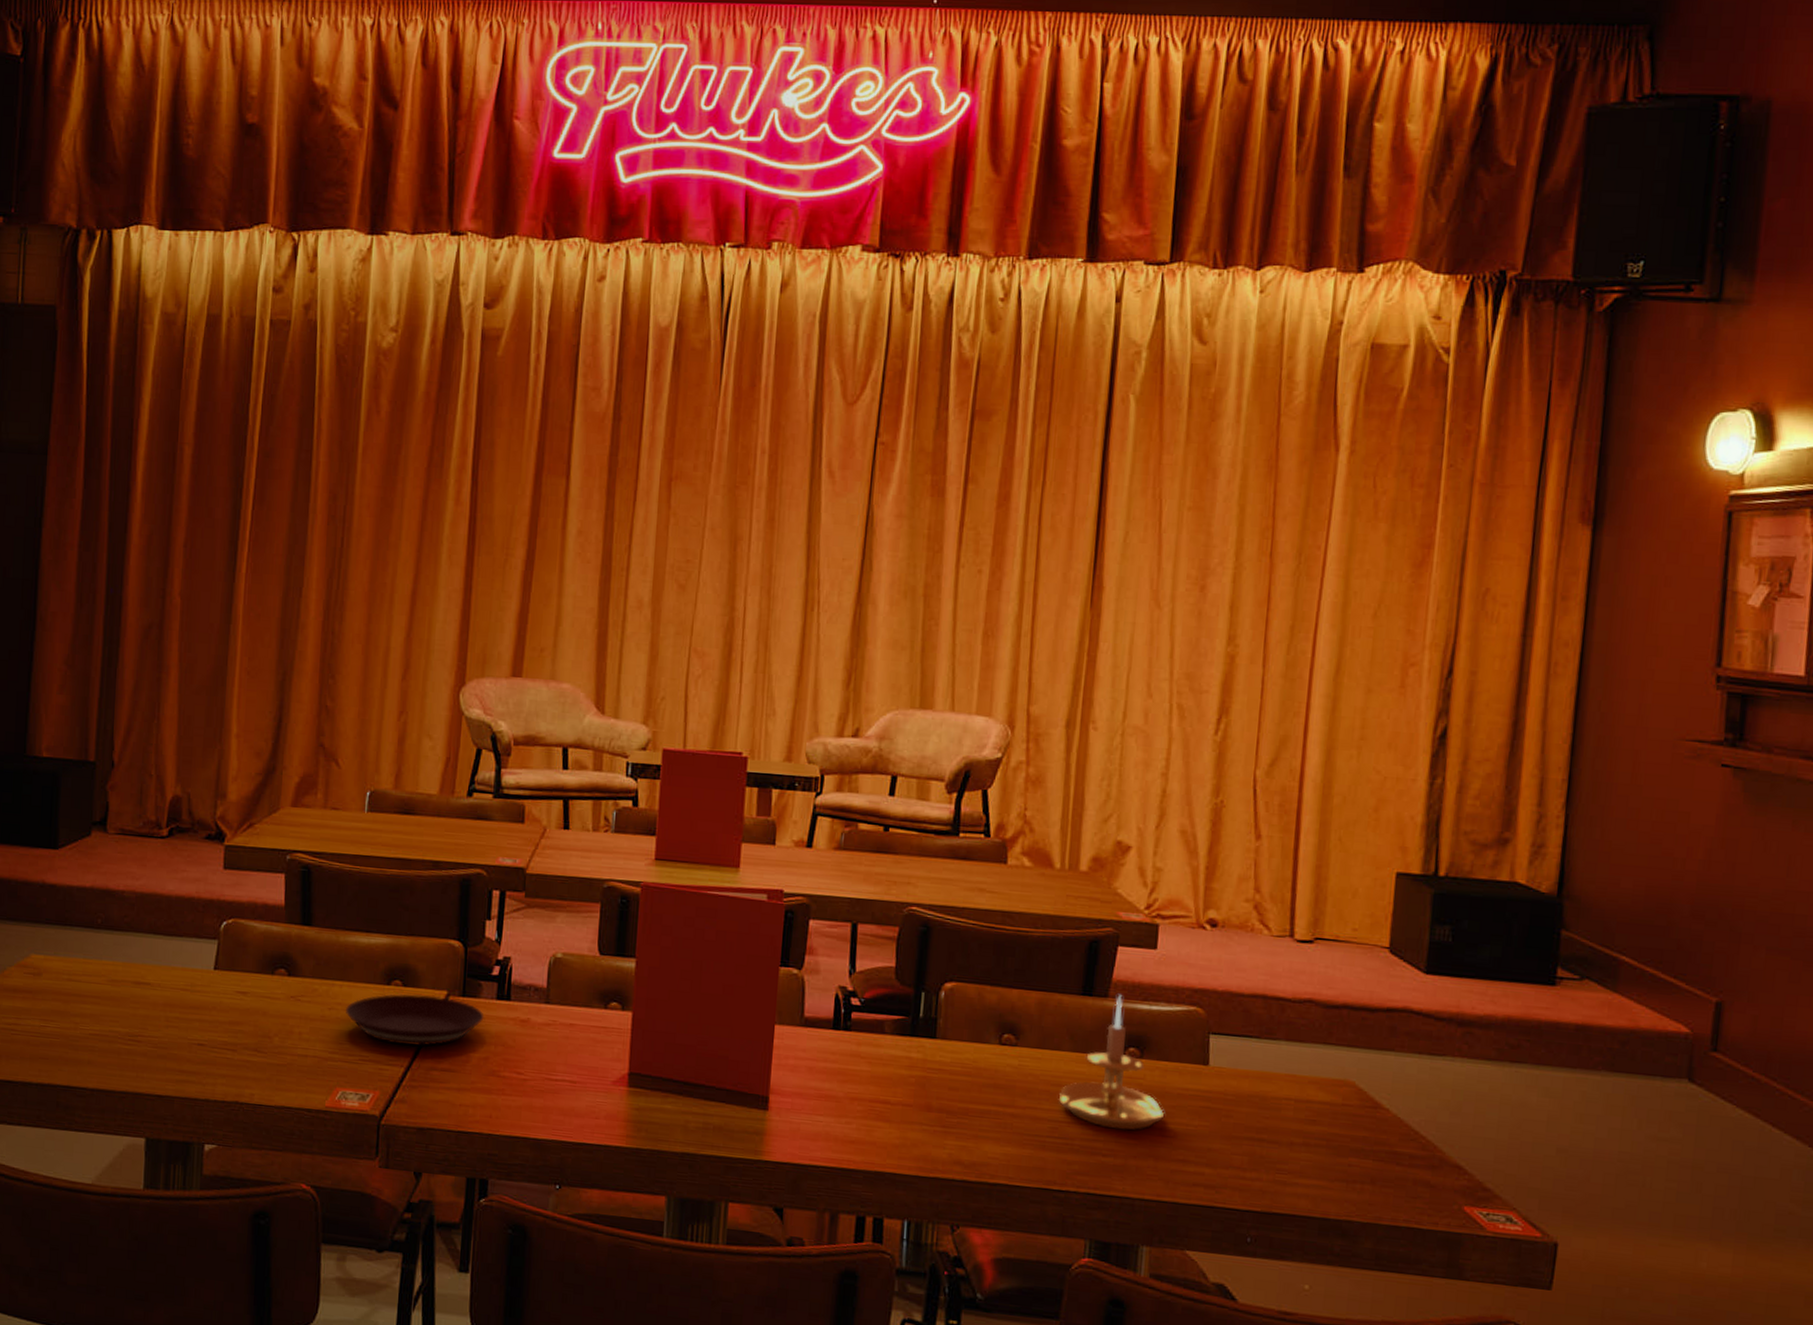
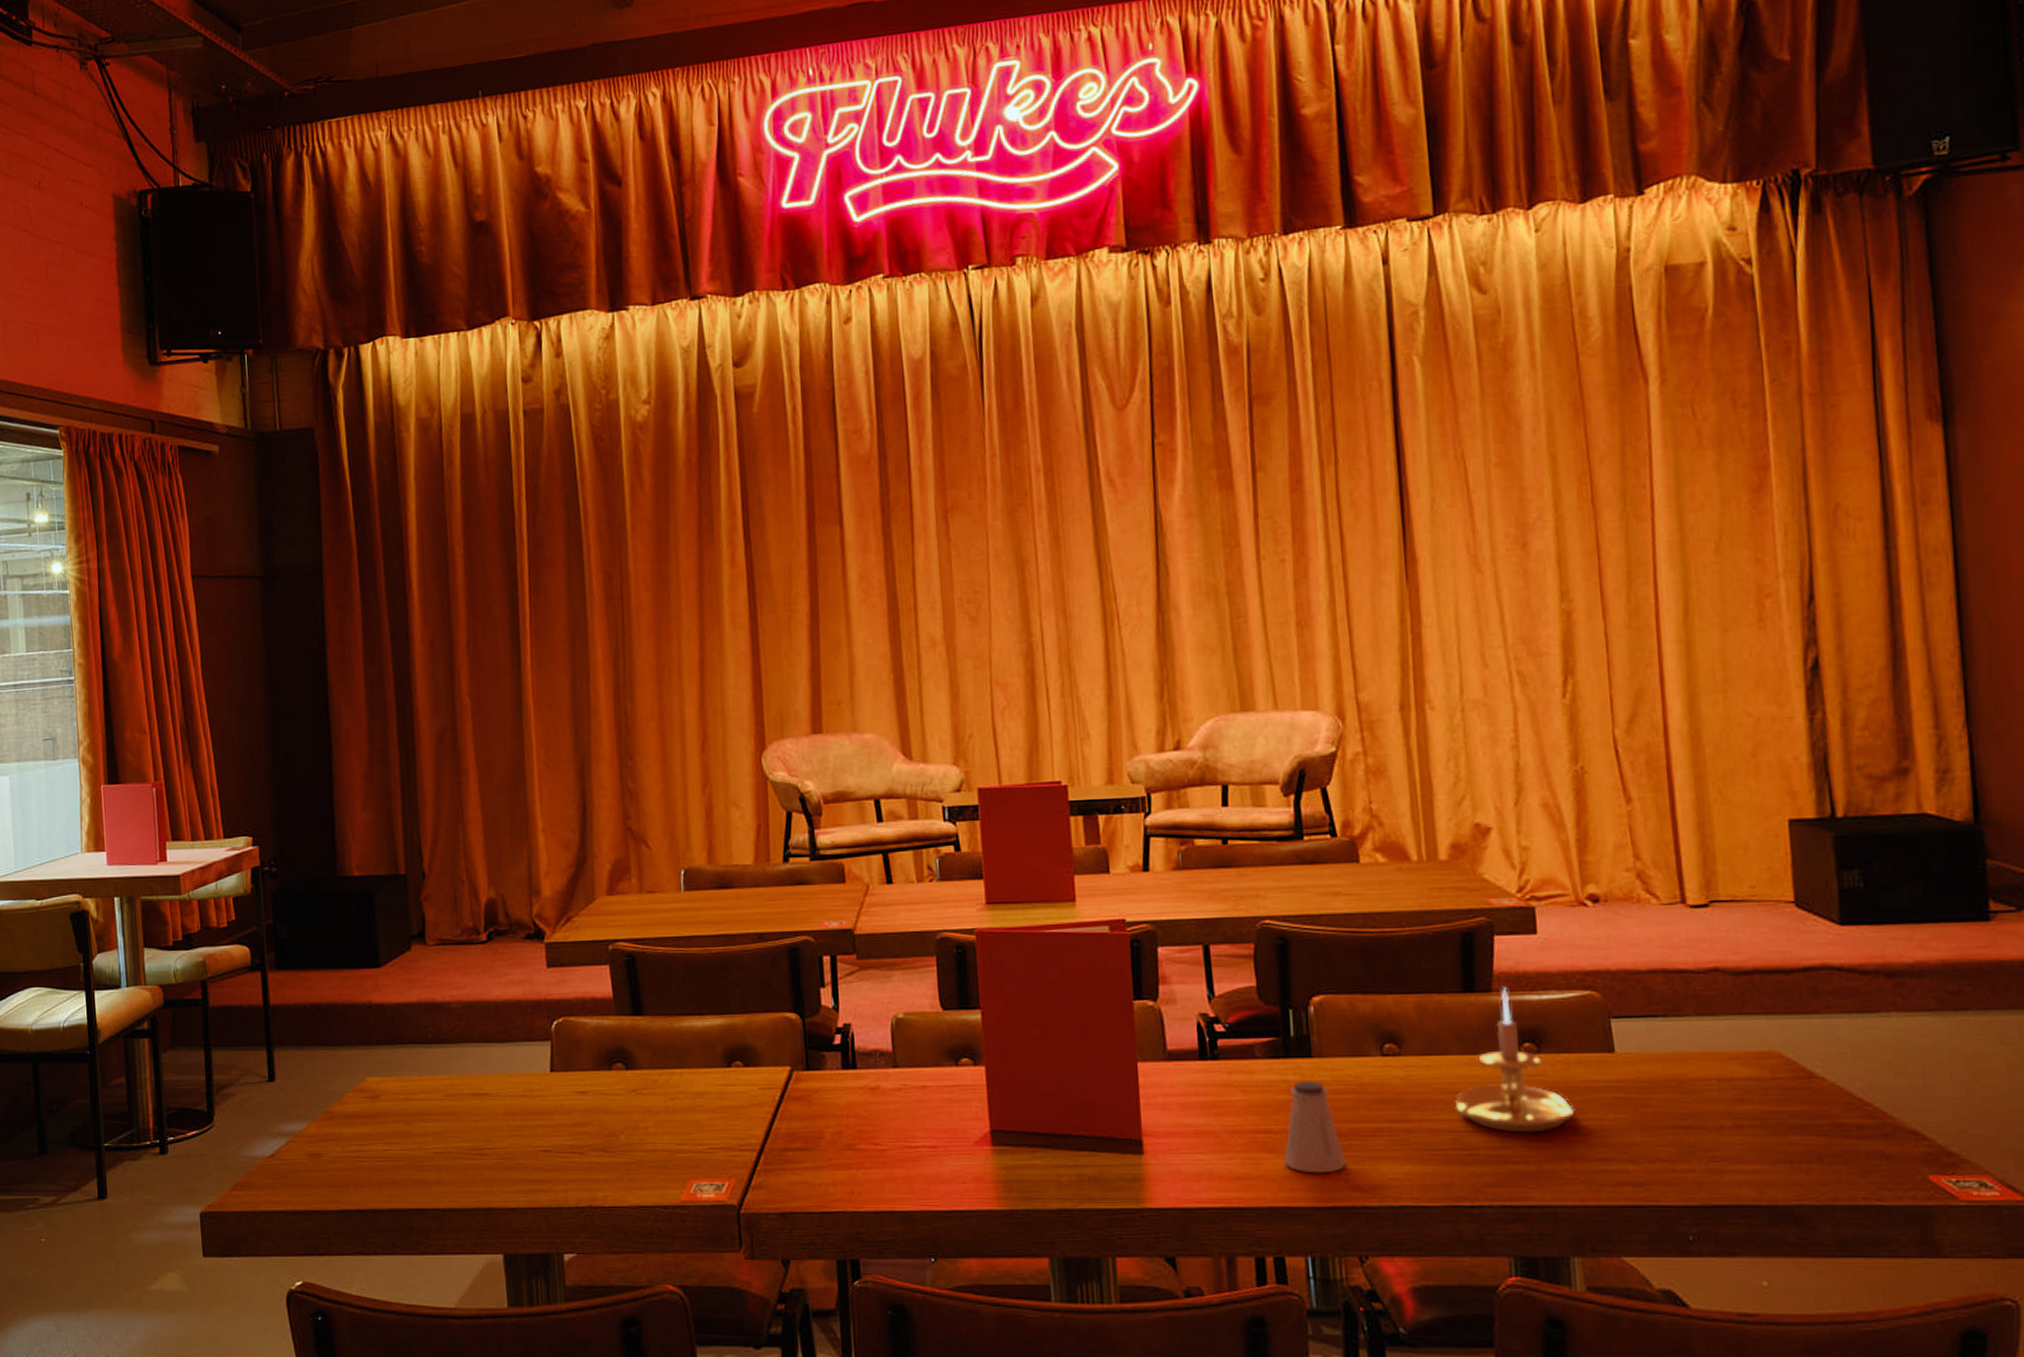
plate: present [346,994,484,1047] -> none [689,1072,832,1128]
saltshaker: none [895,1058,953,1147] -> present [1283,1081,1346,1174]

